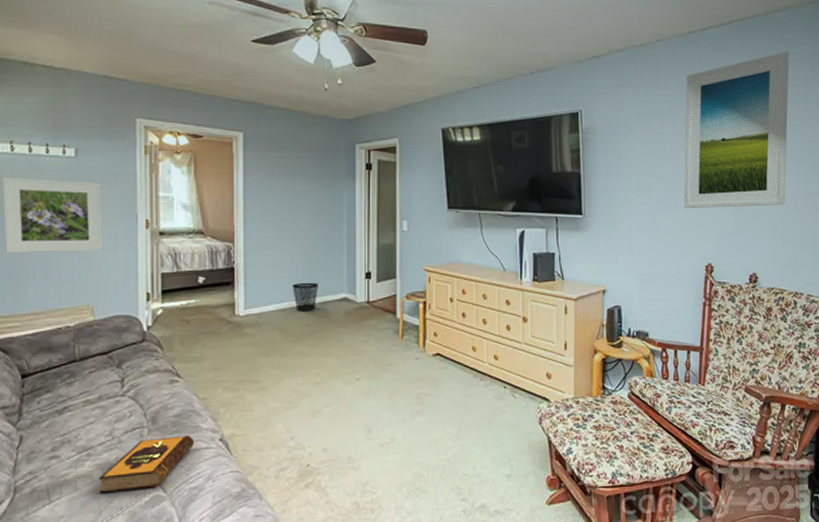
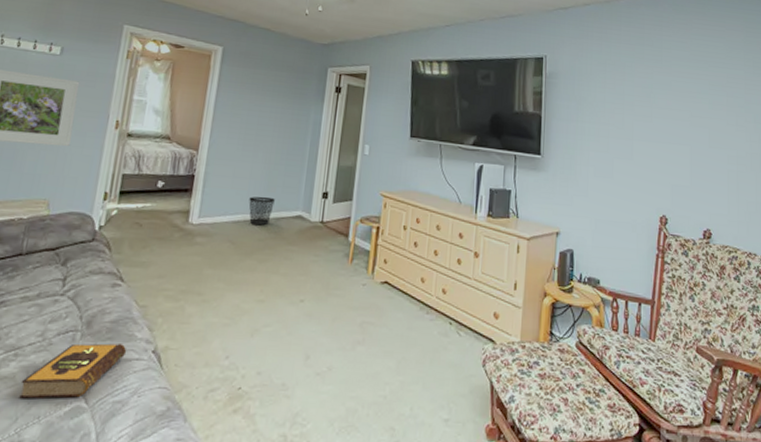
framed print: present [683,51,789,209] -> none [640,19,746,164]

